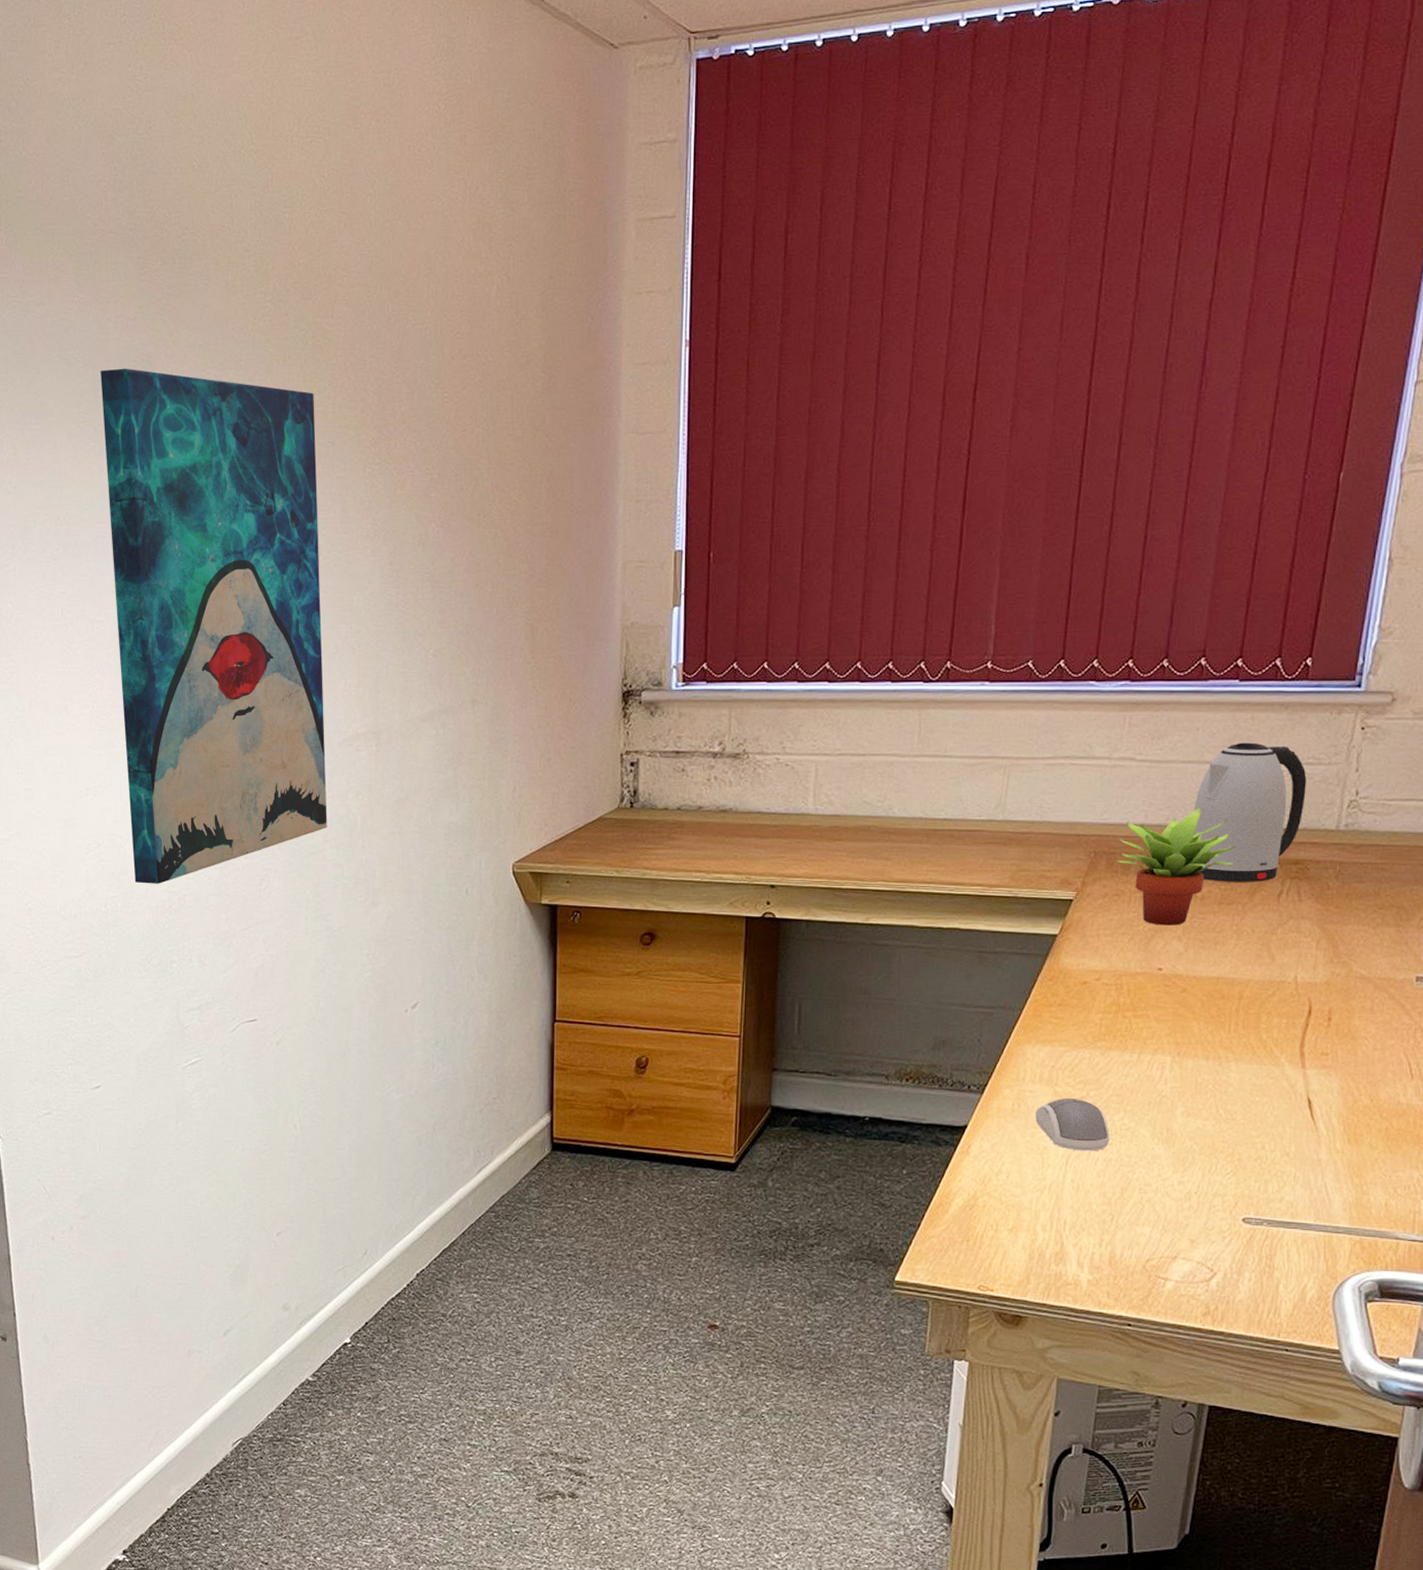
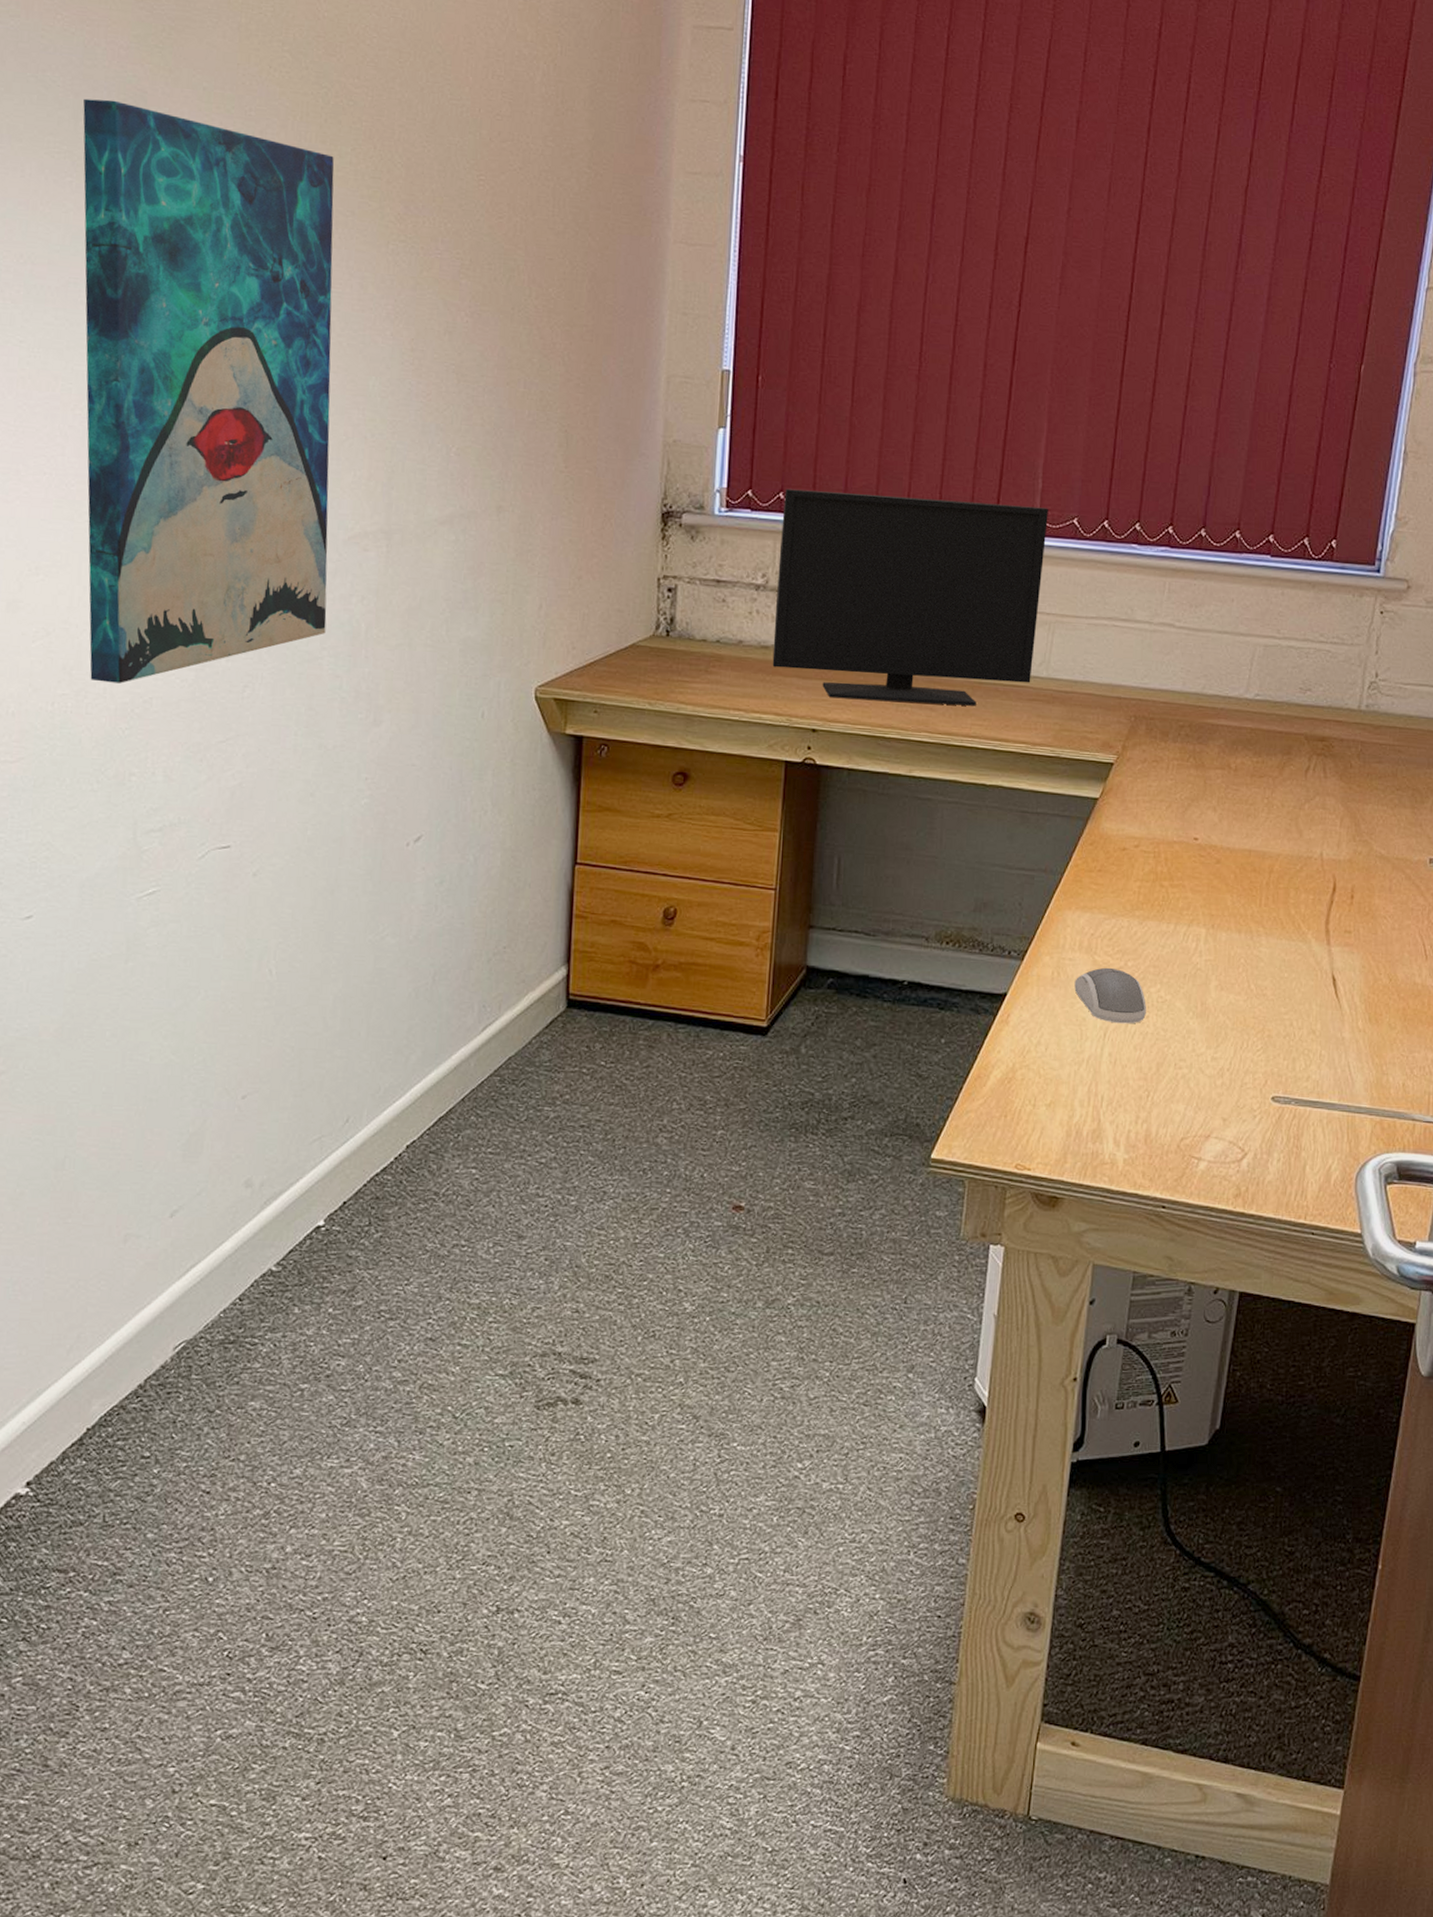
monitor: none [731,653,1002,855] -> present [772,488,1048,706]
succulent plant: present [1114,806,1237,925] -> none [1153,677,1268,796]
kettle: present [1193,742,1307,882] -> none [1228,617,1332,757]

